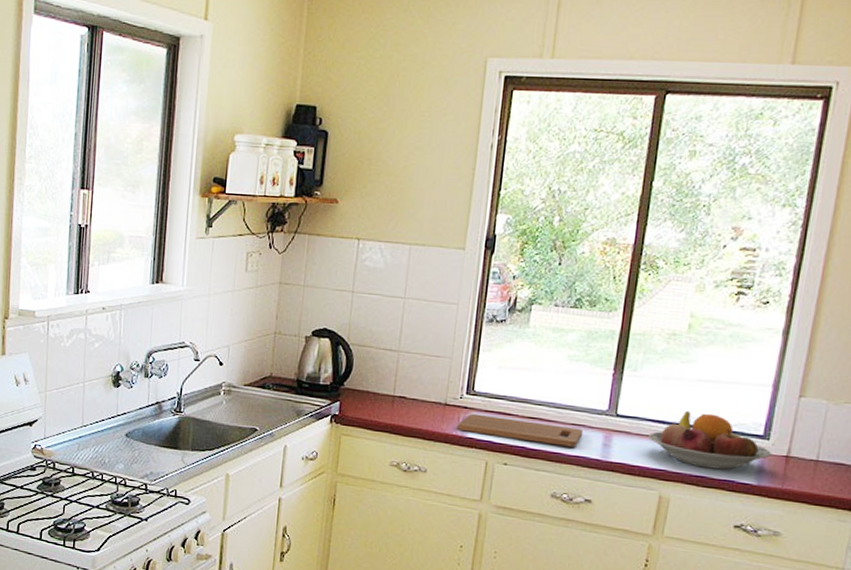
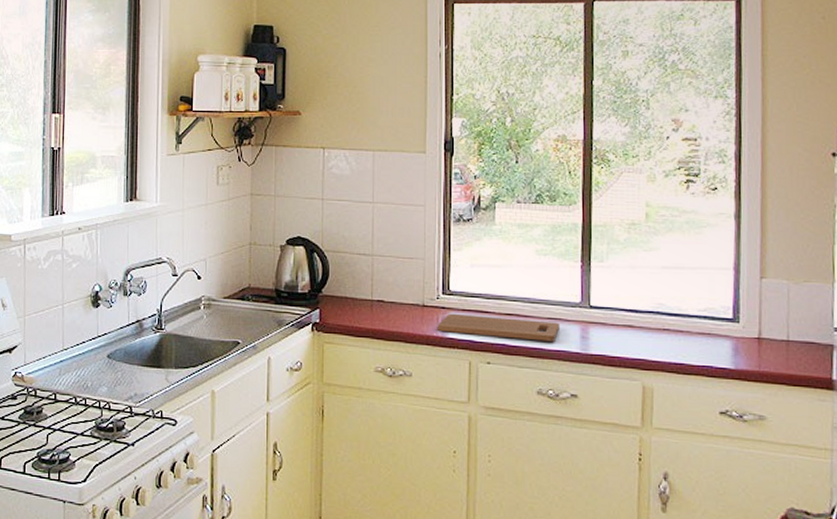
fruit bowl: present [648,411,771,470] -> none [624,299,743,356]

